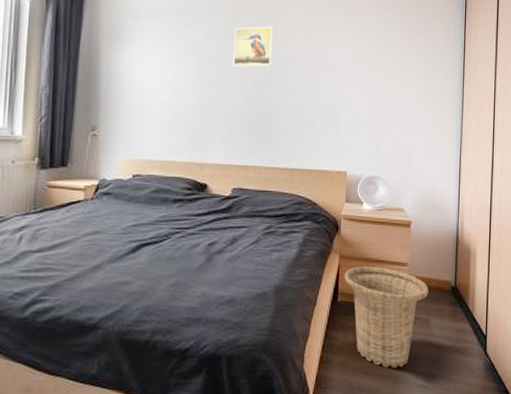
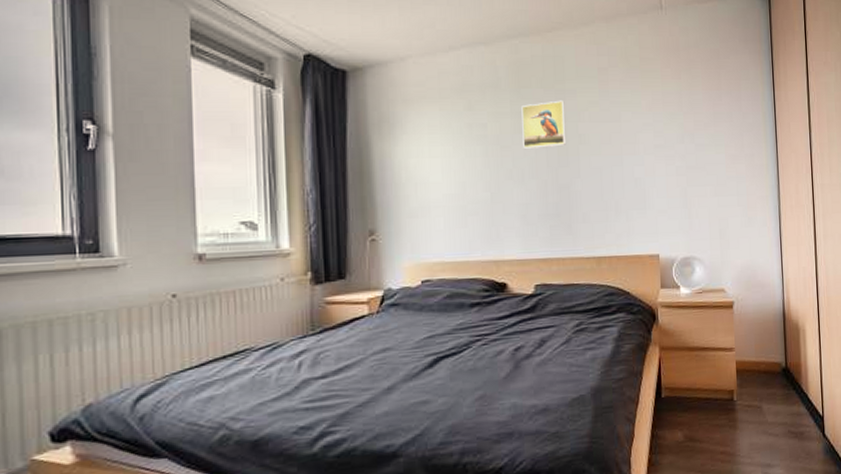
basket: present [344,266,429,368] -> none [666,355,759,463]

